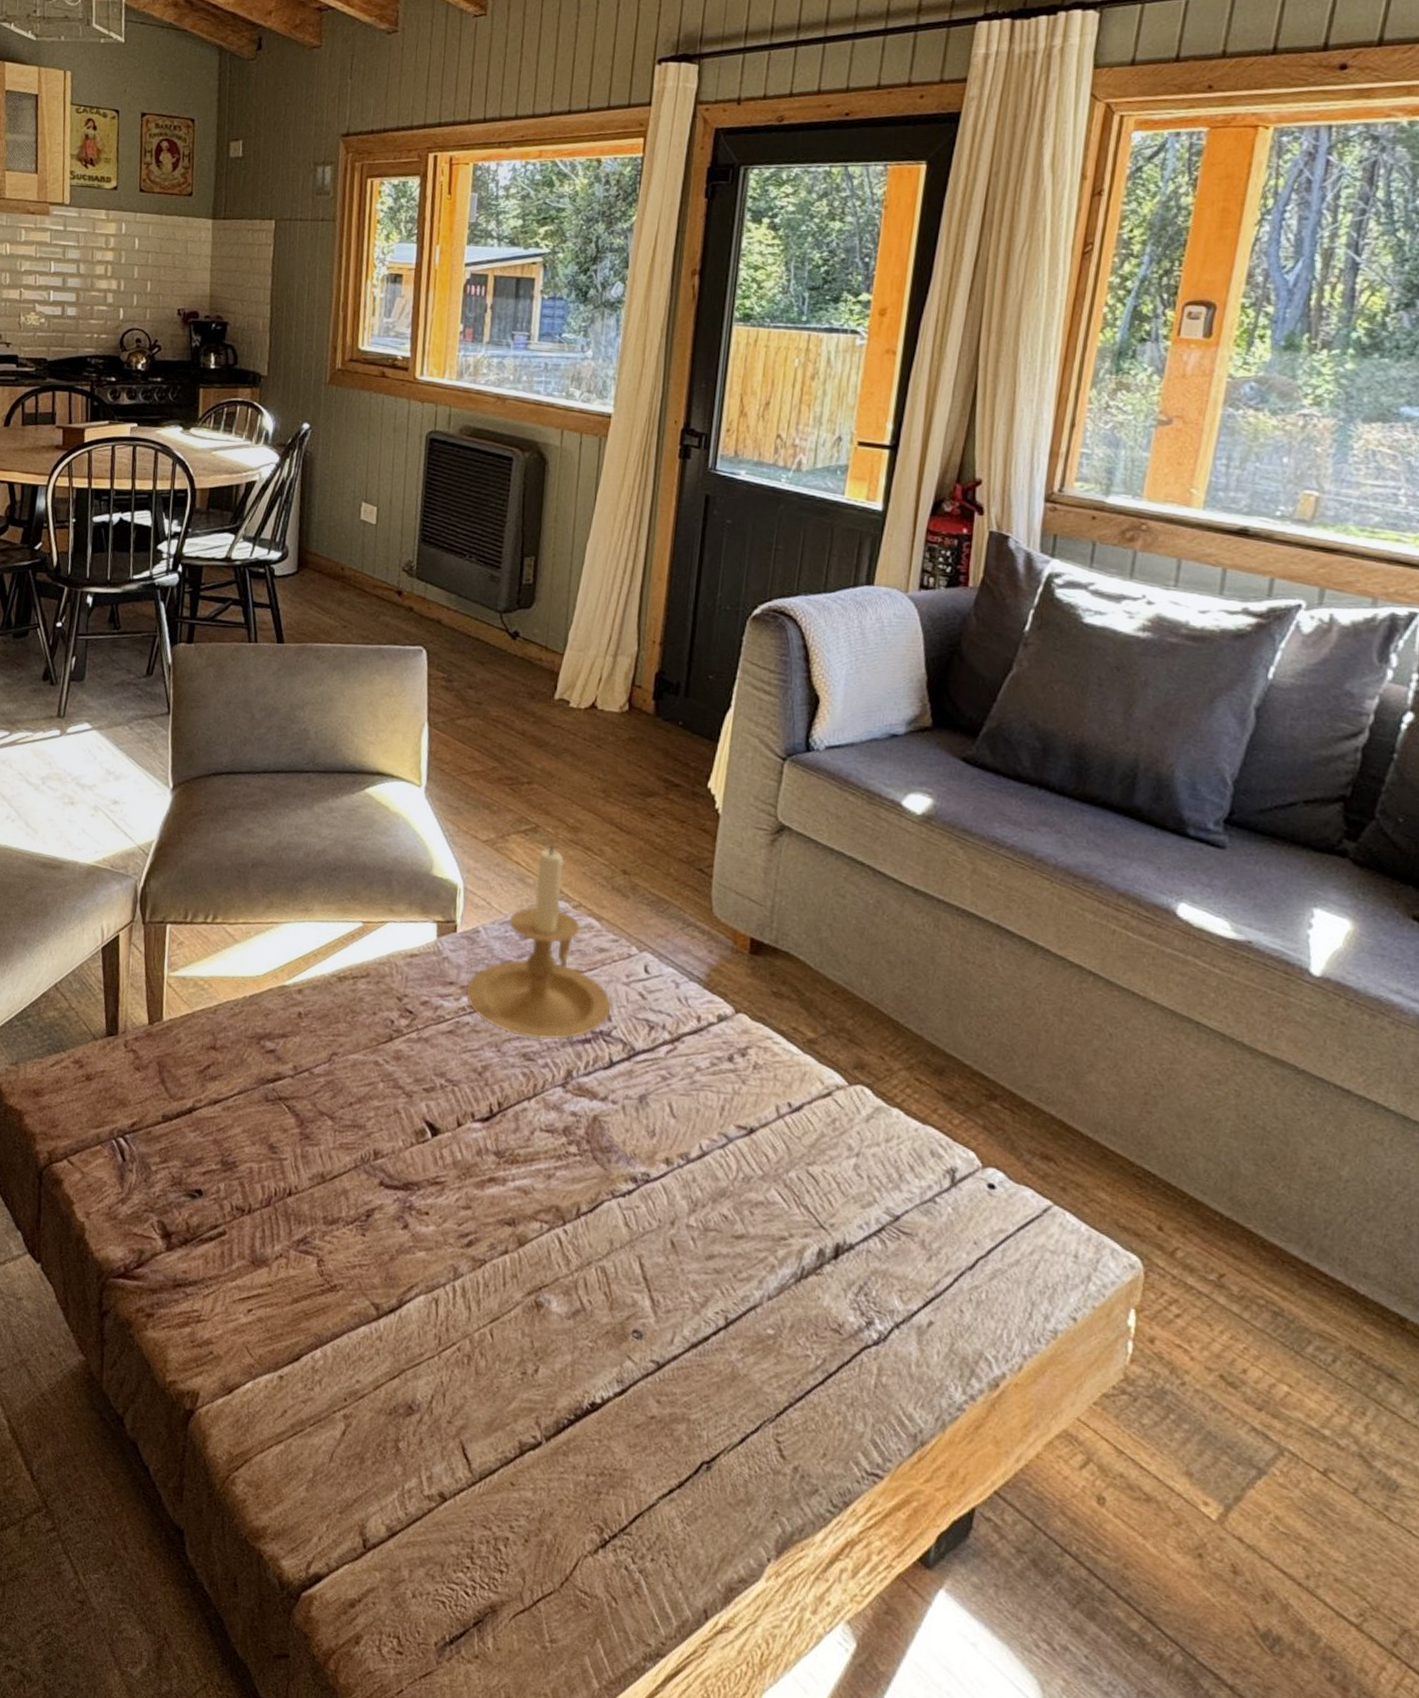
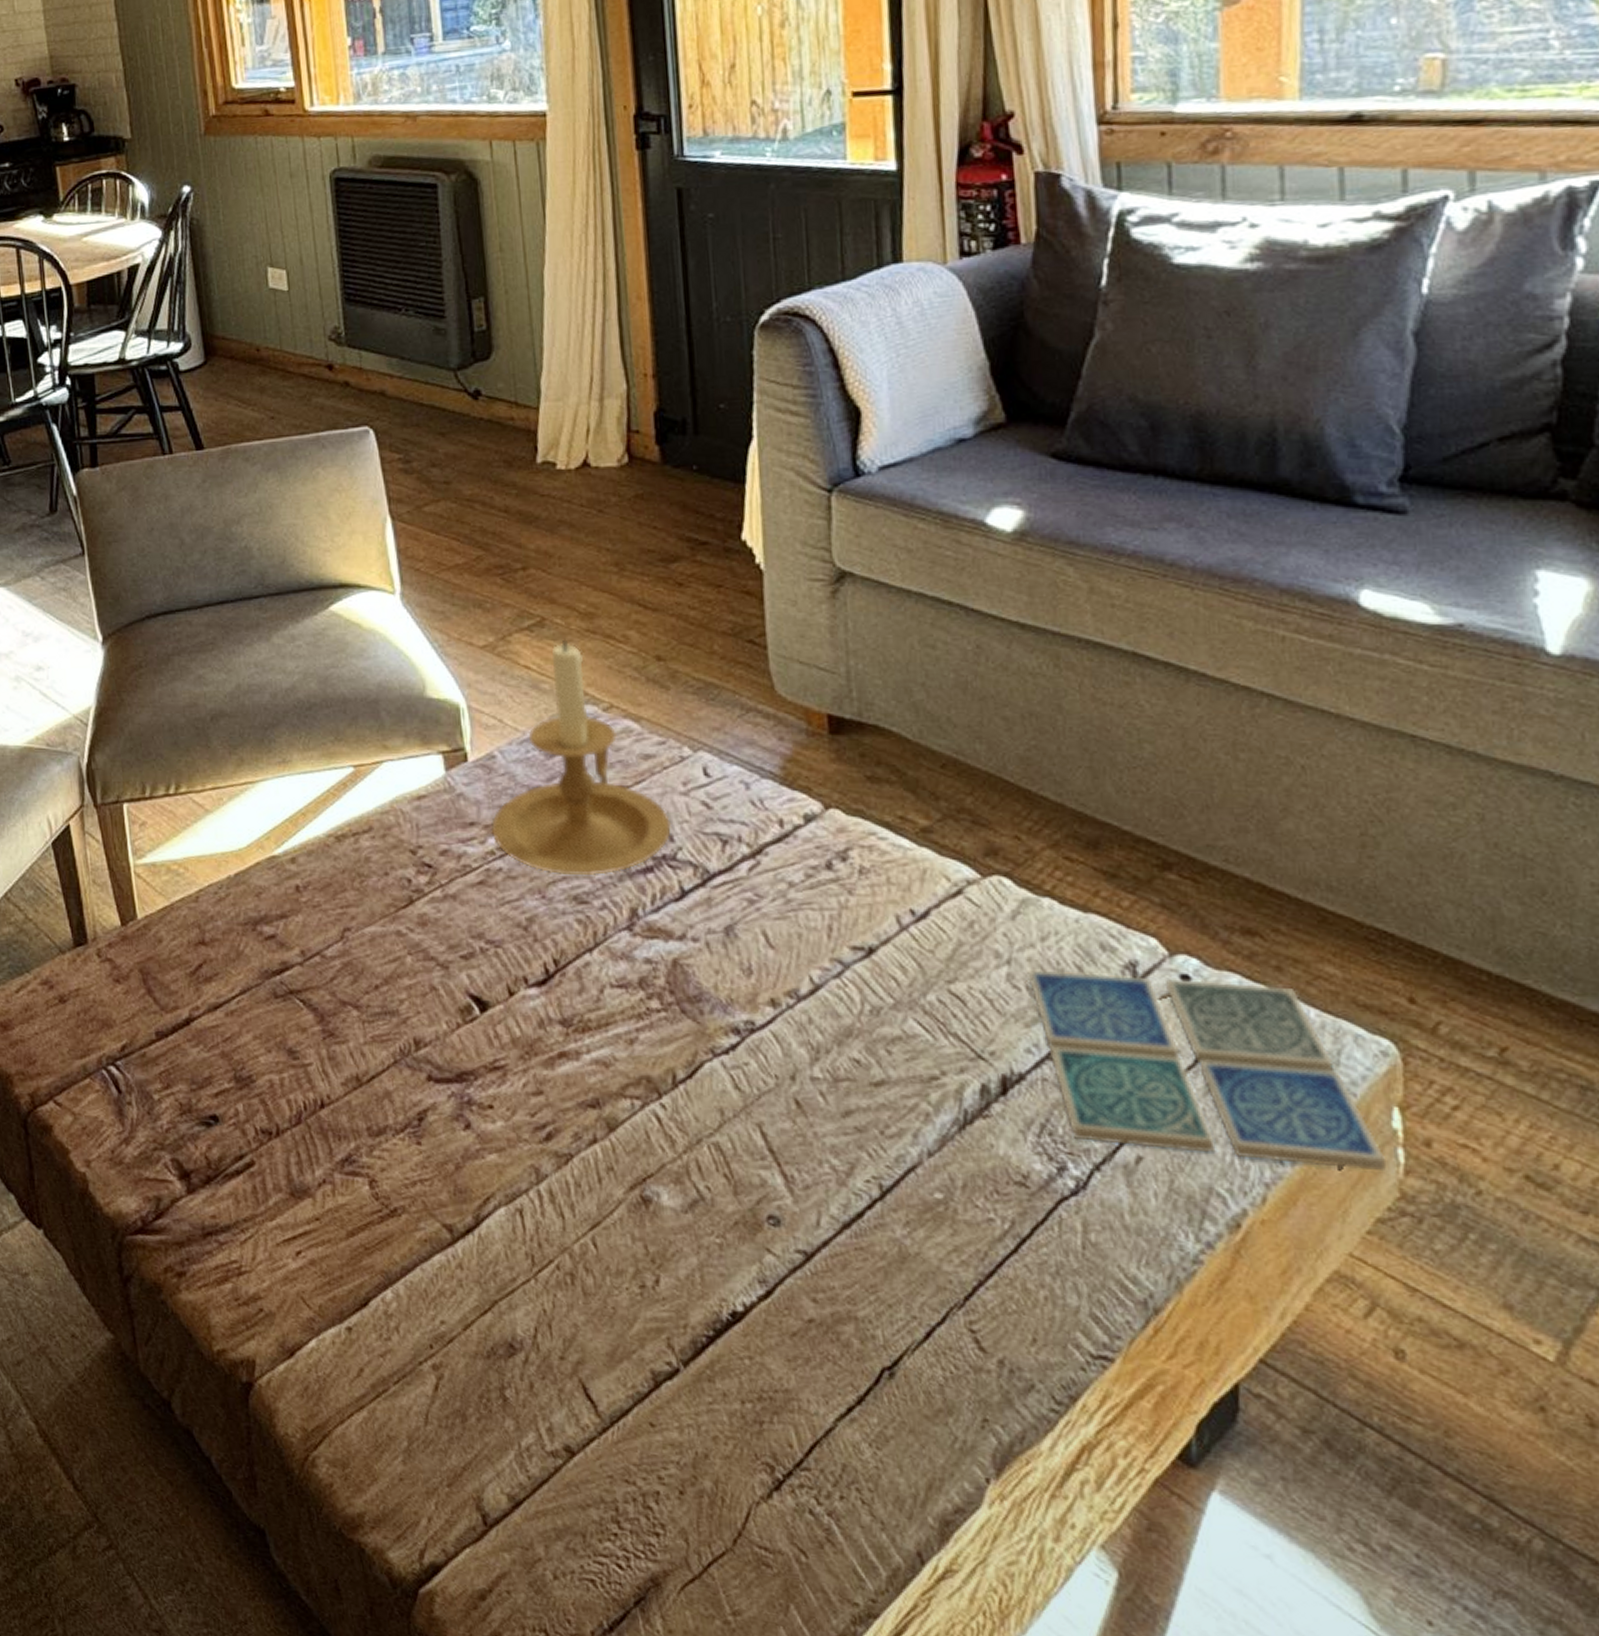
drink coaster: none [870,1163,1118,1358] -> present [1027,969,1386,1172]

